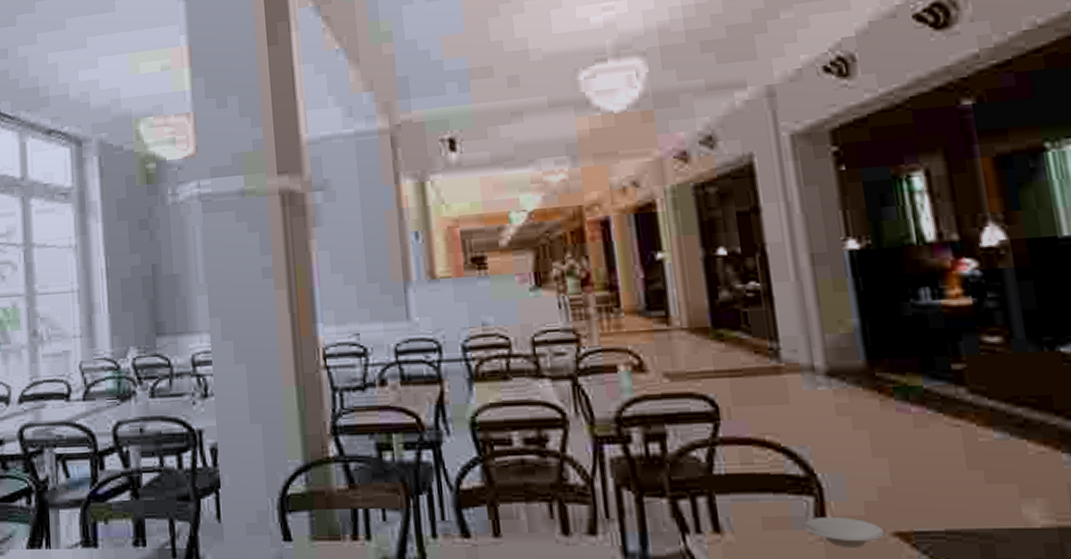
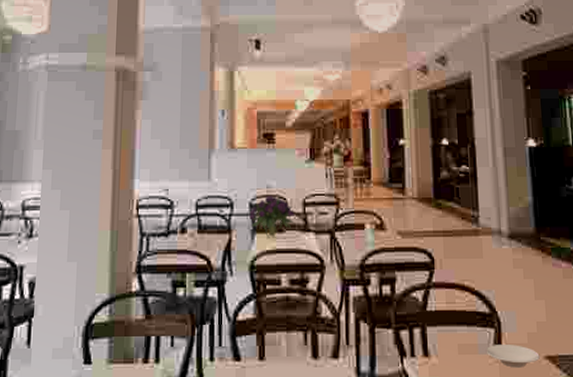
bouquet: none [463,333,523,387] -> present [249,195,296,237]

